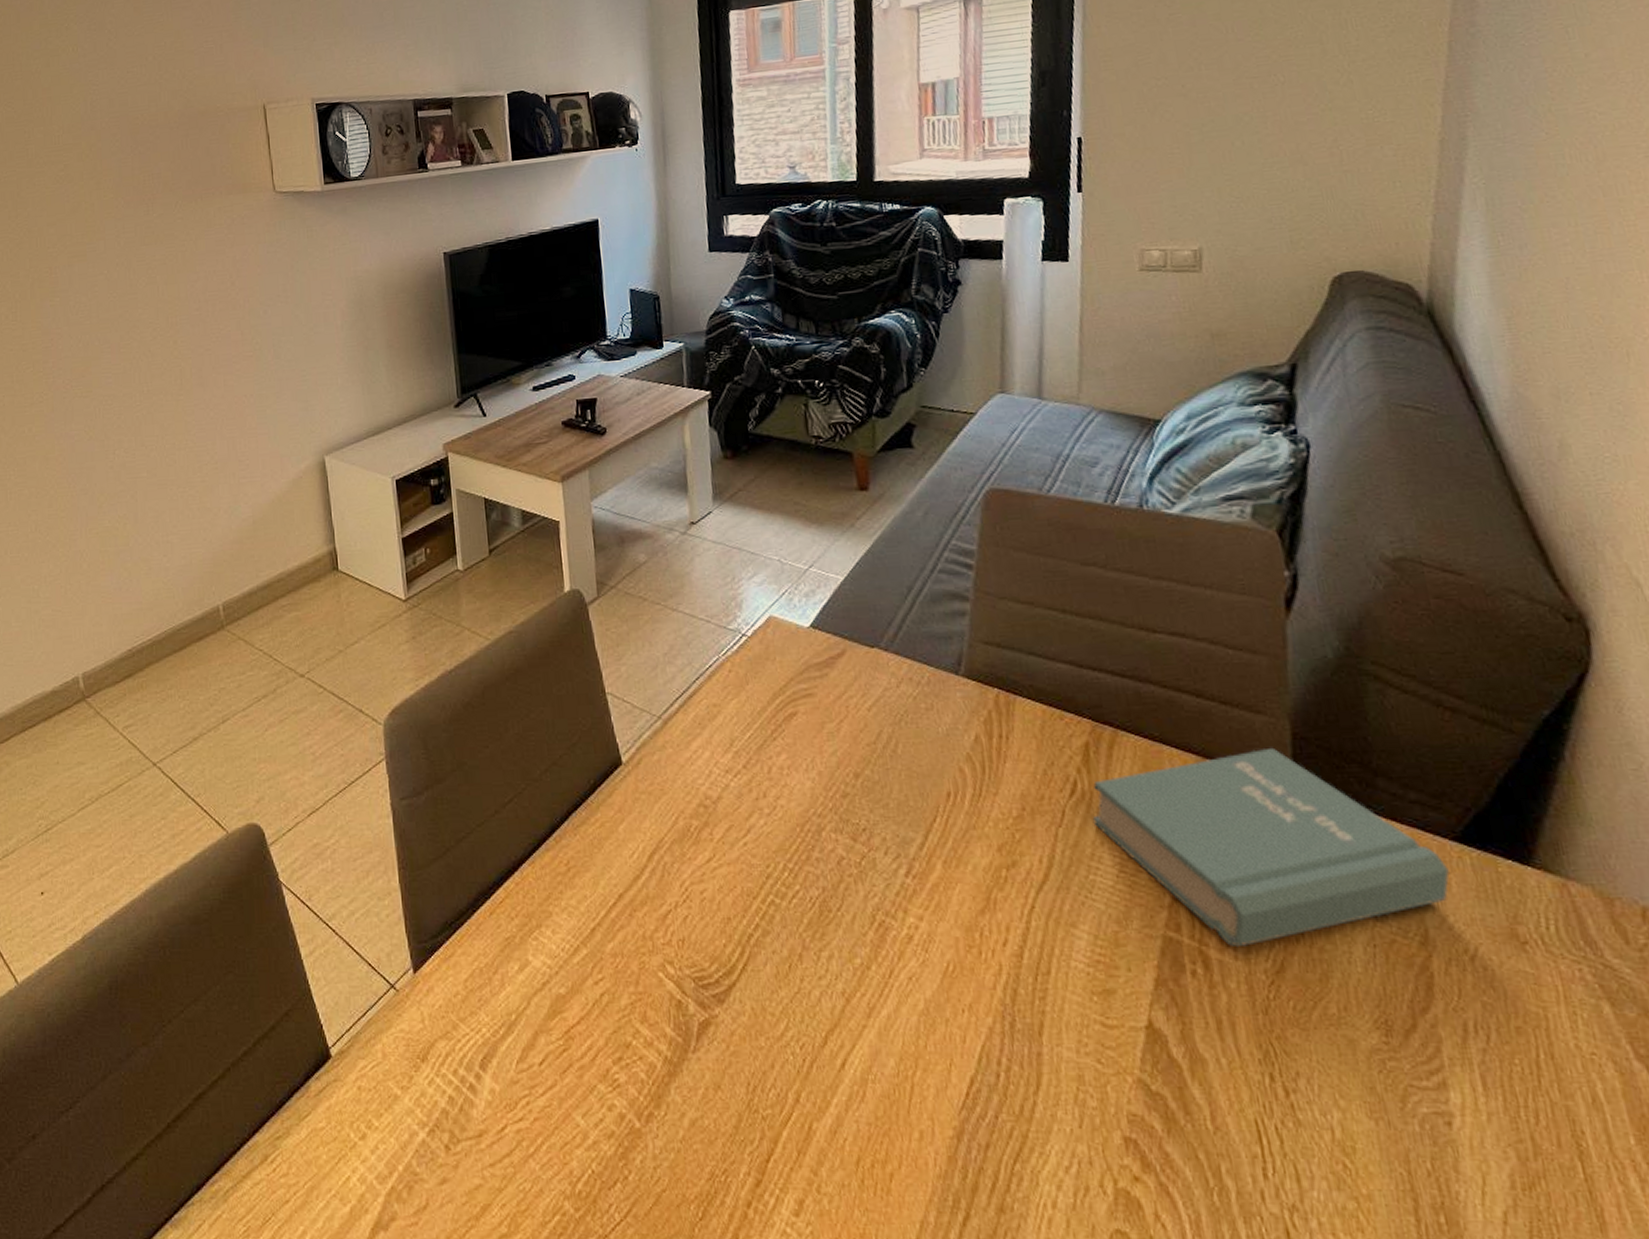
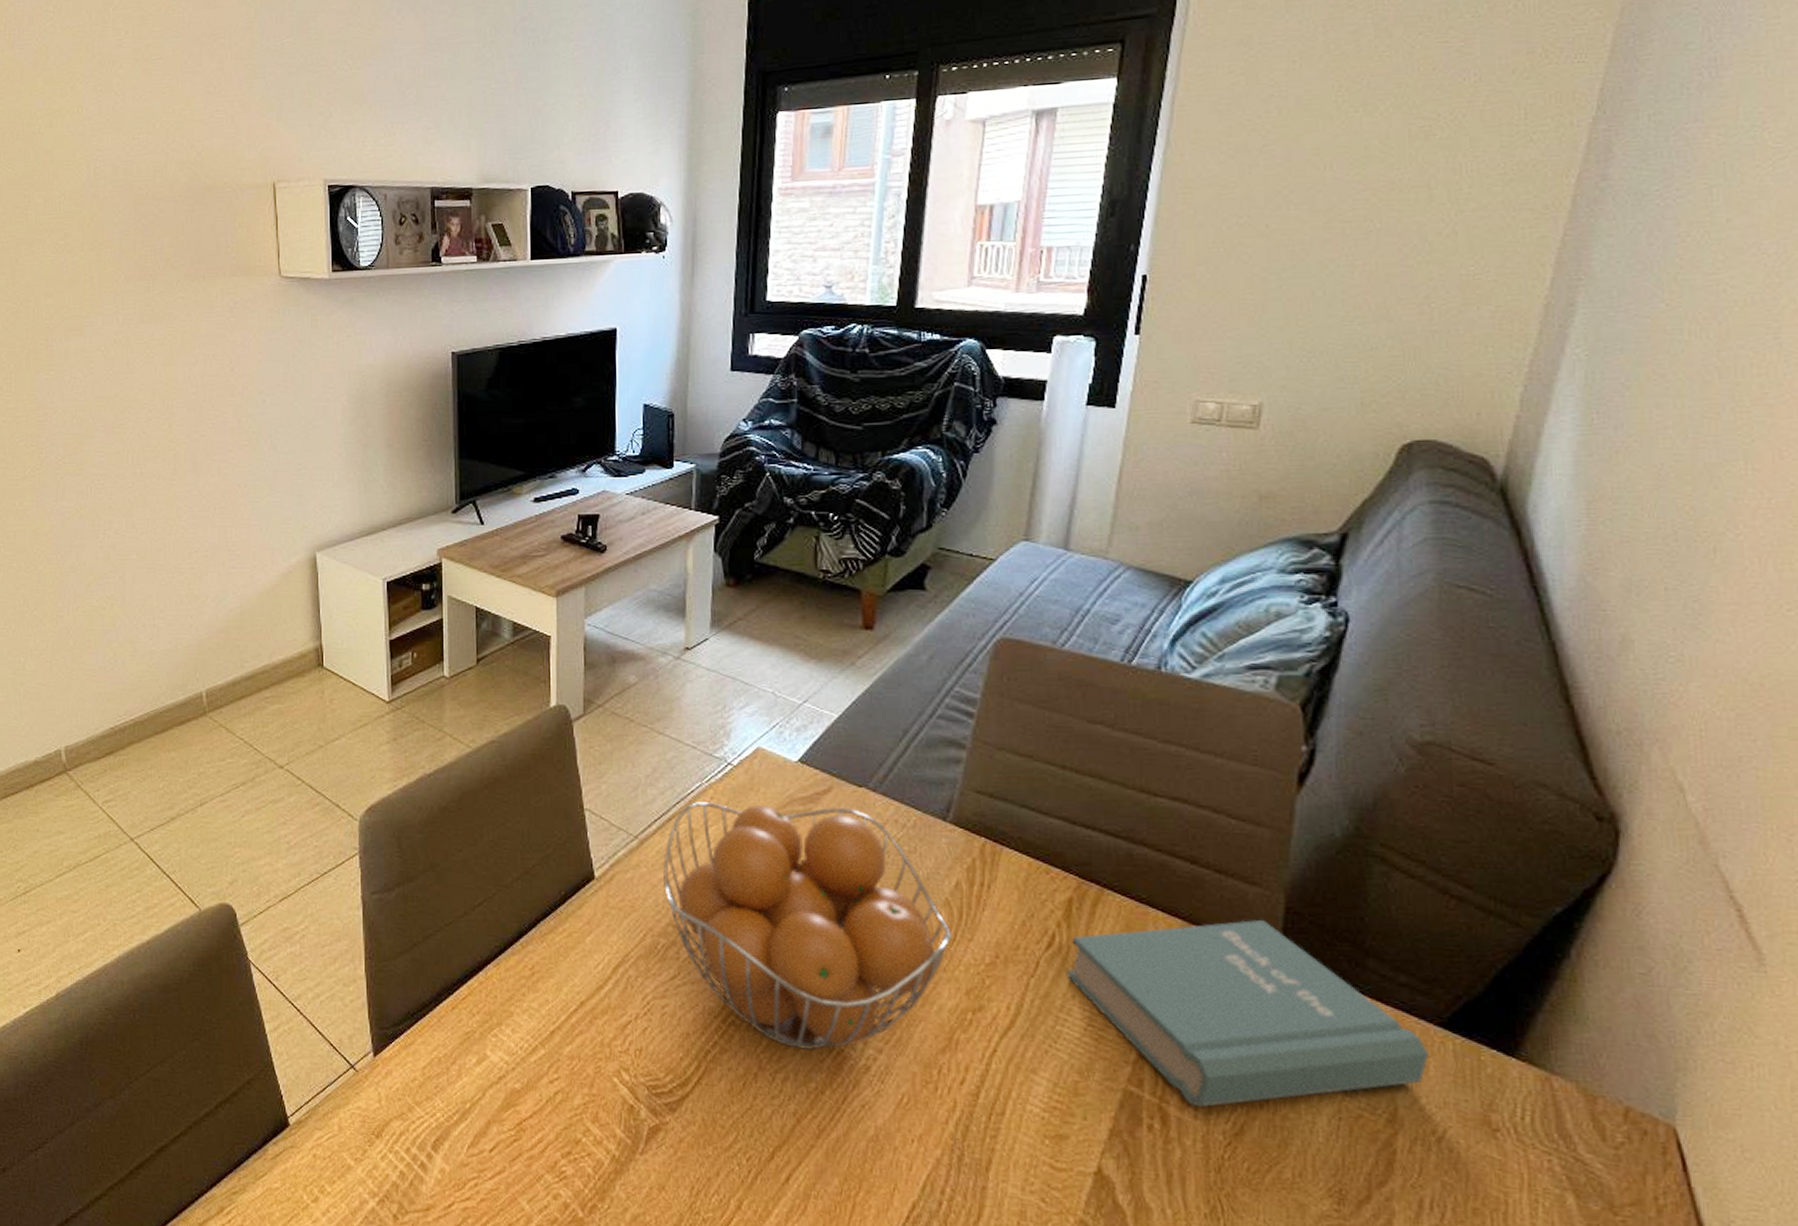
fruit basket: none [688,669,978,924] -> present [663,801,952,1050]

